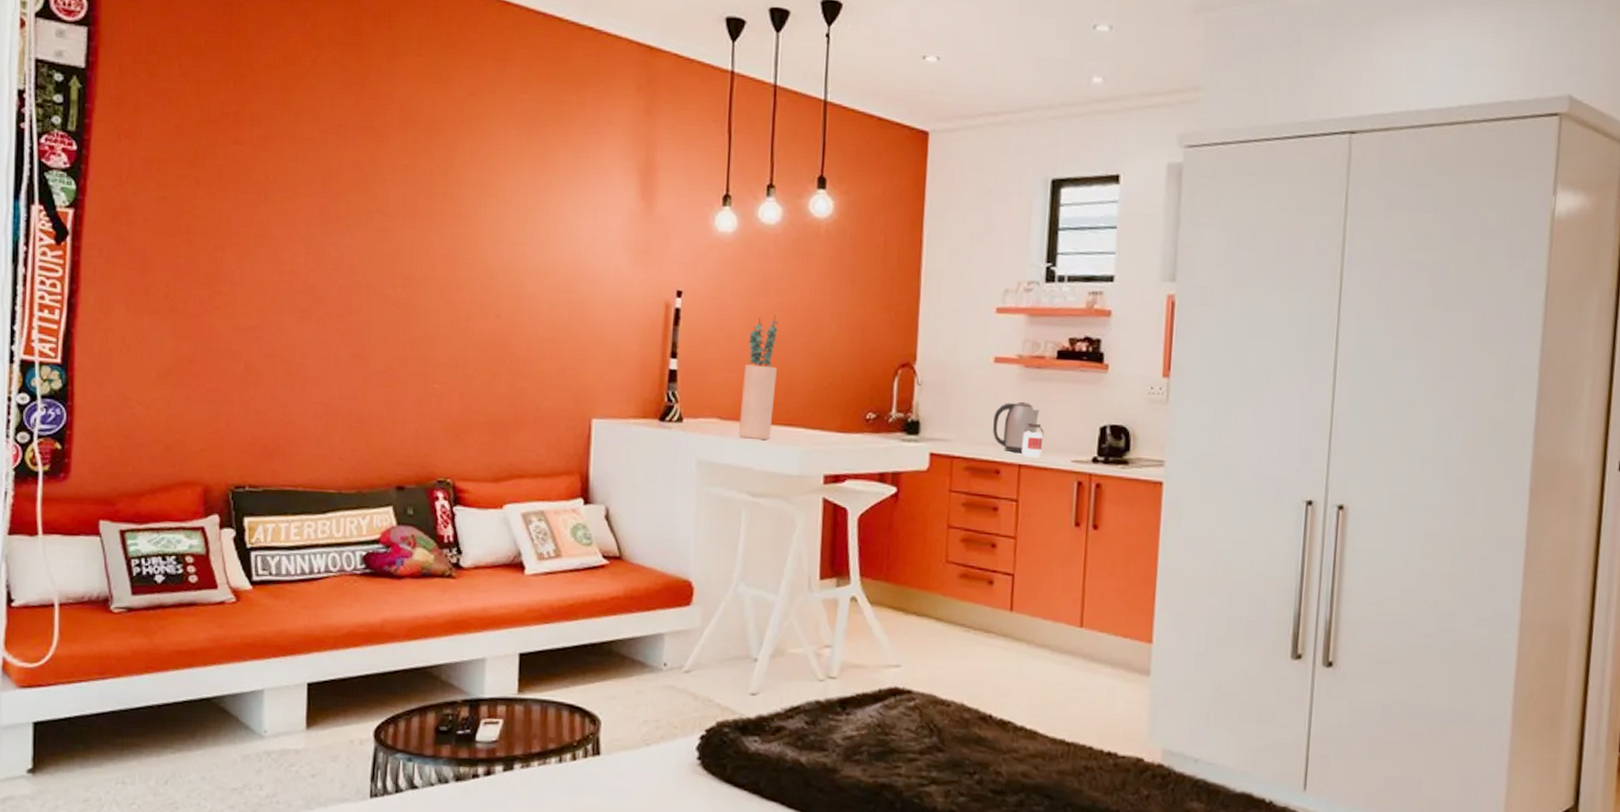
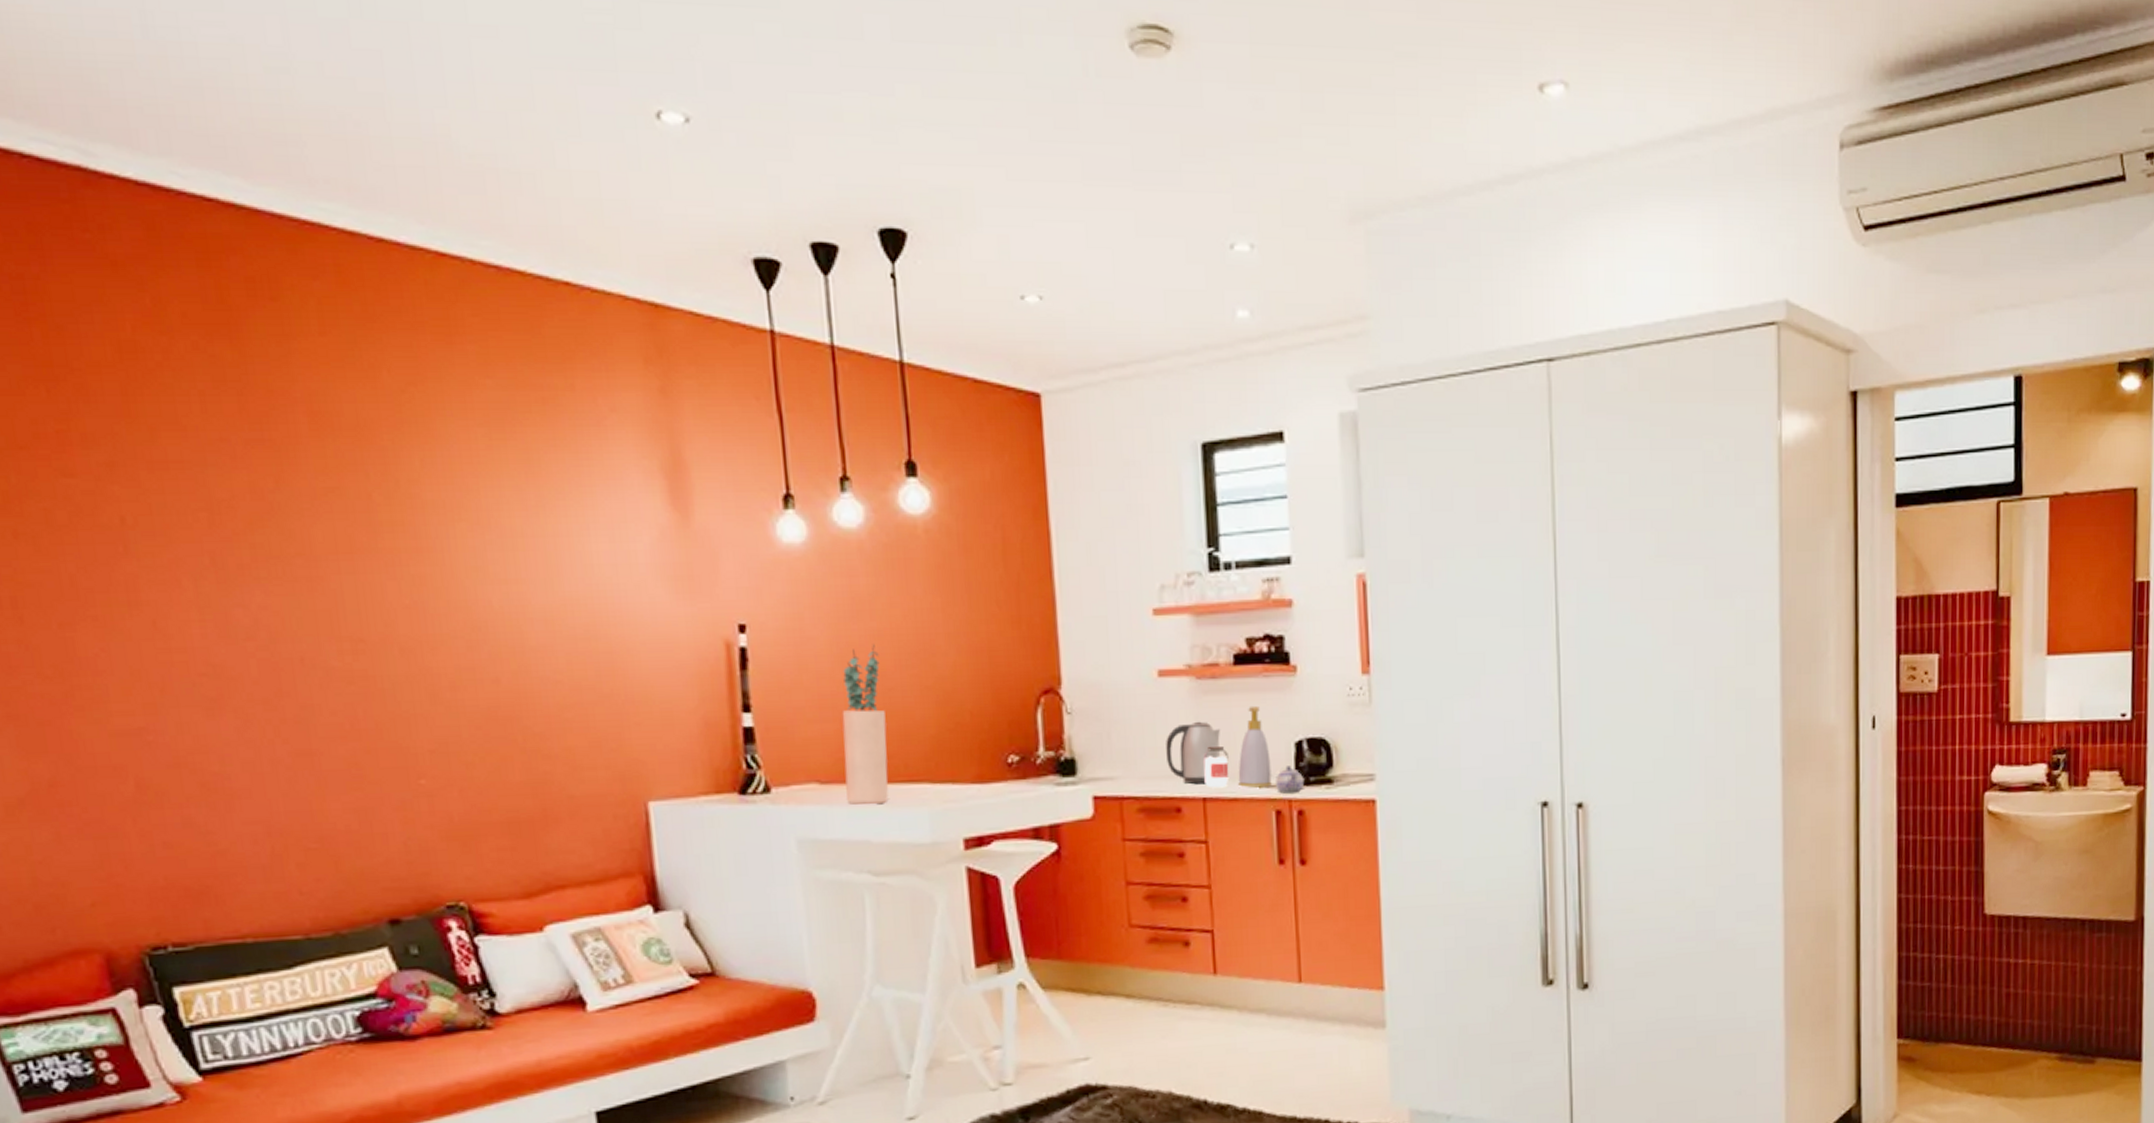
soap bottle: none [1048,393,1078,462] -> present [1237,705,1272,788]
teapot: none [1080,446,1105,470] -> present [1276,766,1305,795]

